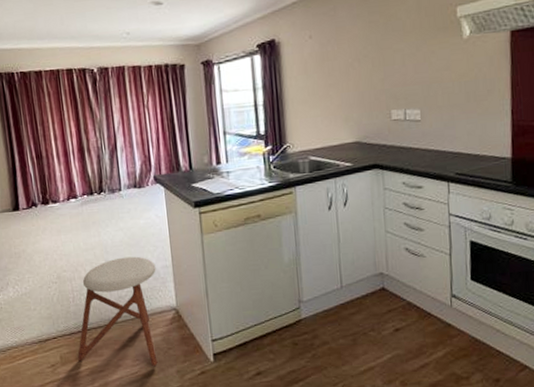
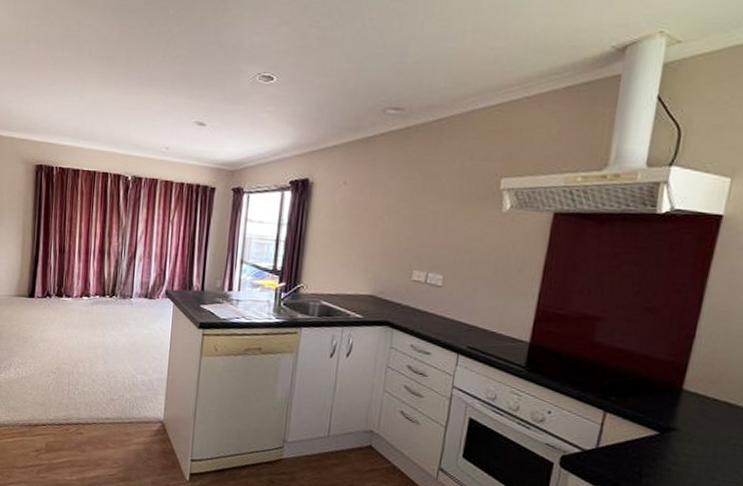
stool: present [78,256,158,367] -> none [62,361,151,473]

